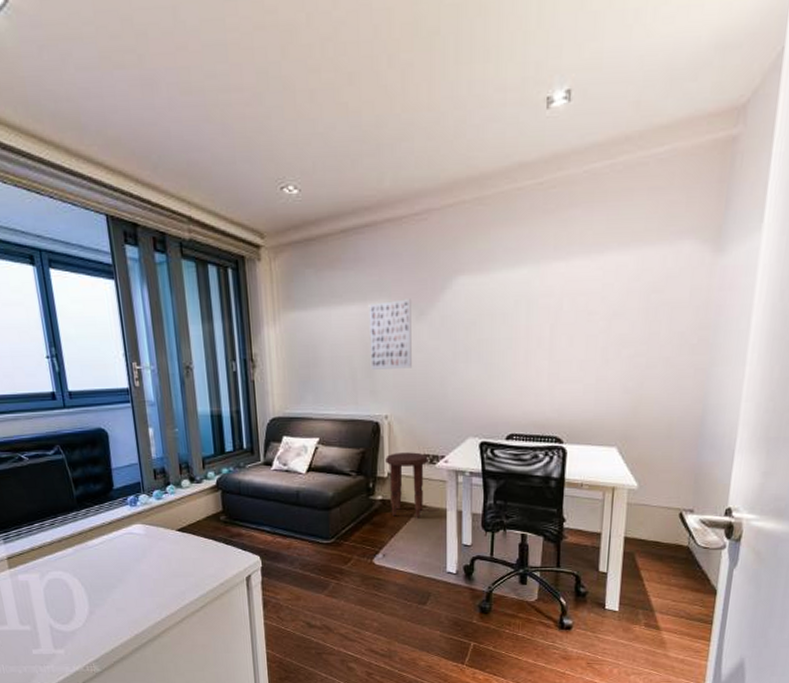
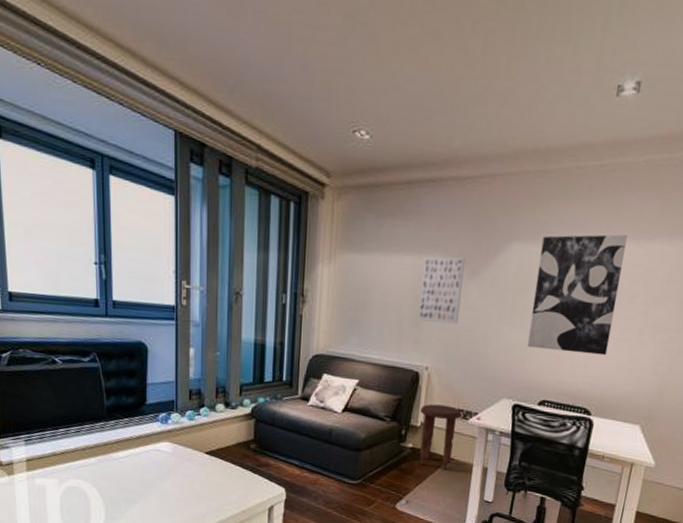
wall art: none [486,251,577,382] -> present [528,234,627,356]

